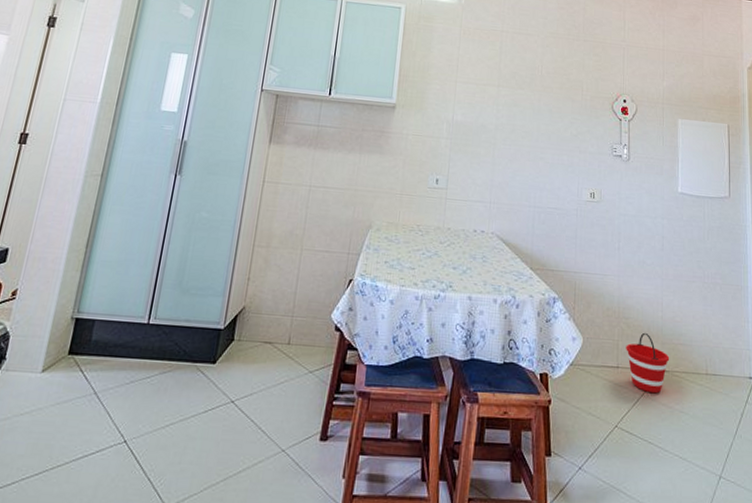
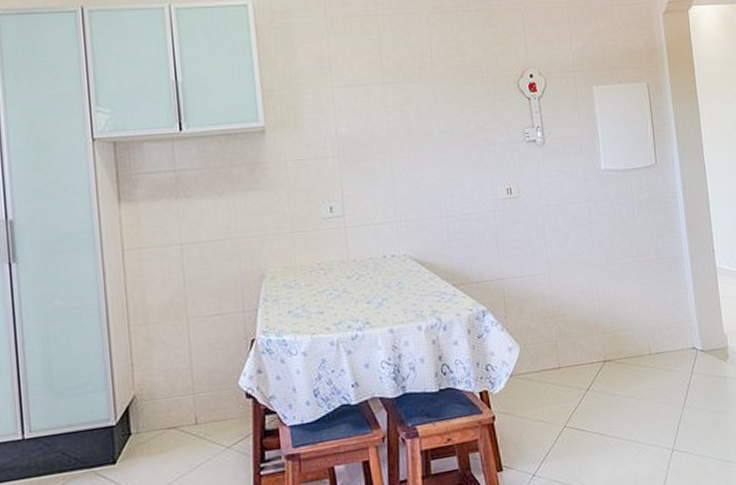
bucket: present [626,332,670,394] -> none [565,326,612,386]

